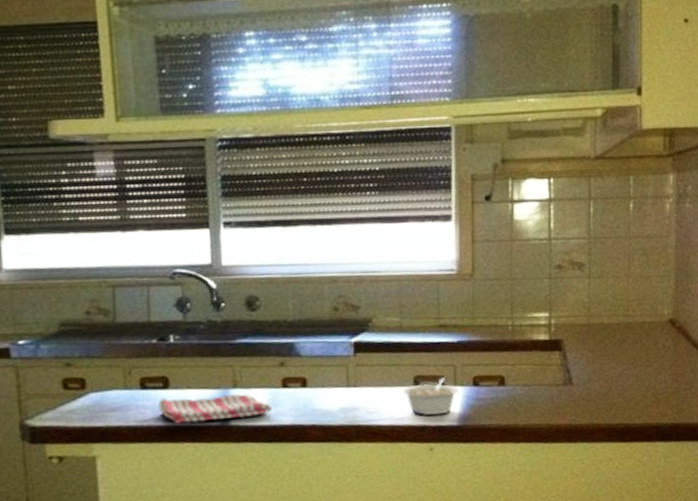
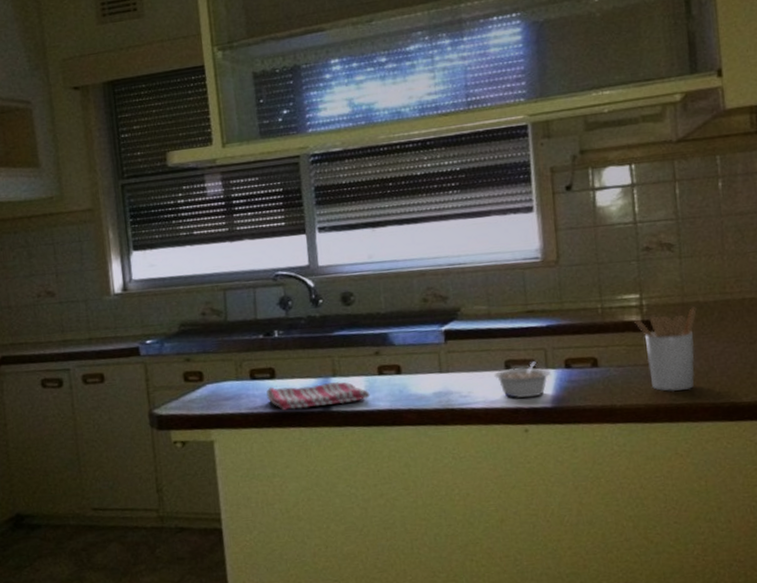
utensil holder: none [542,328,601,413] -> present [634,306,697,392]

